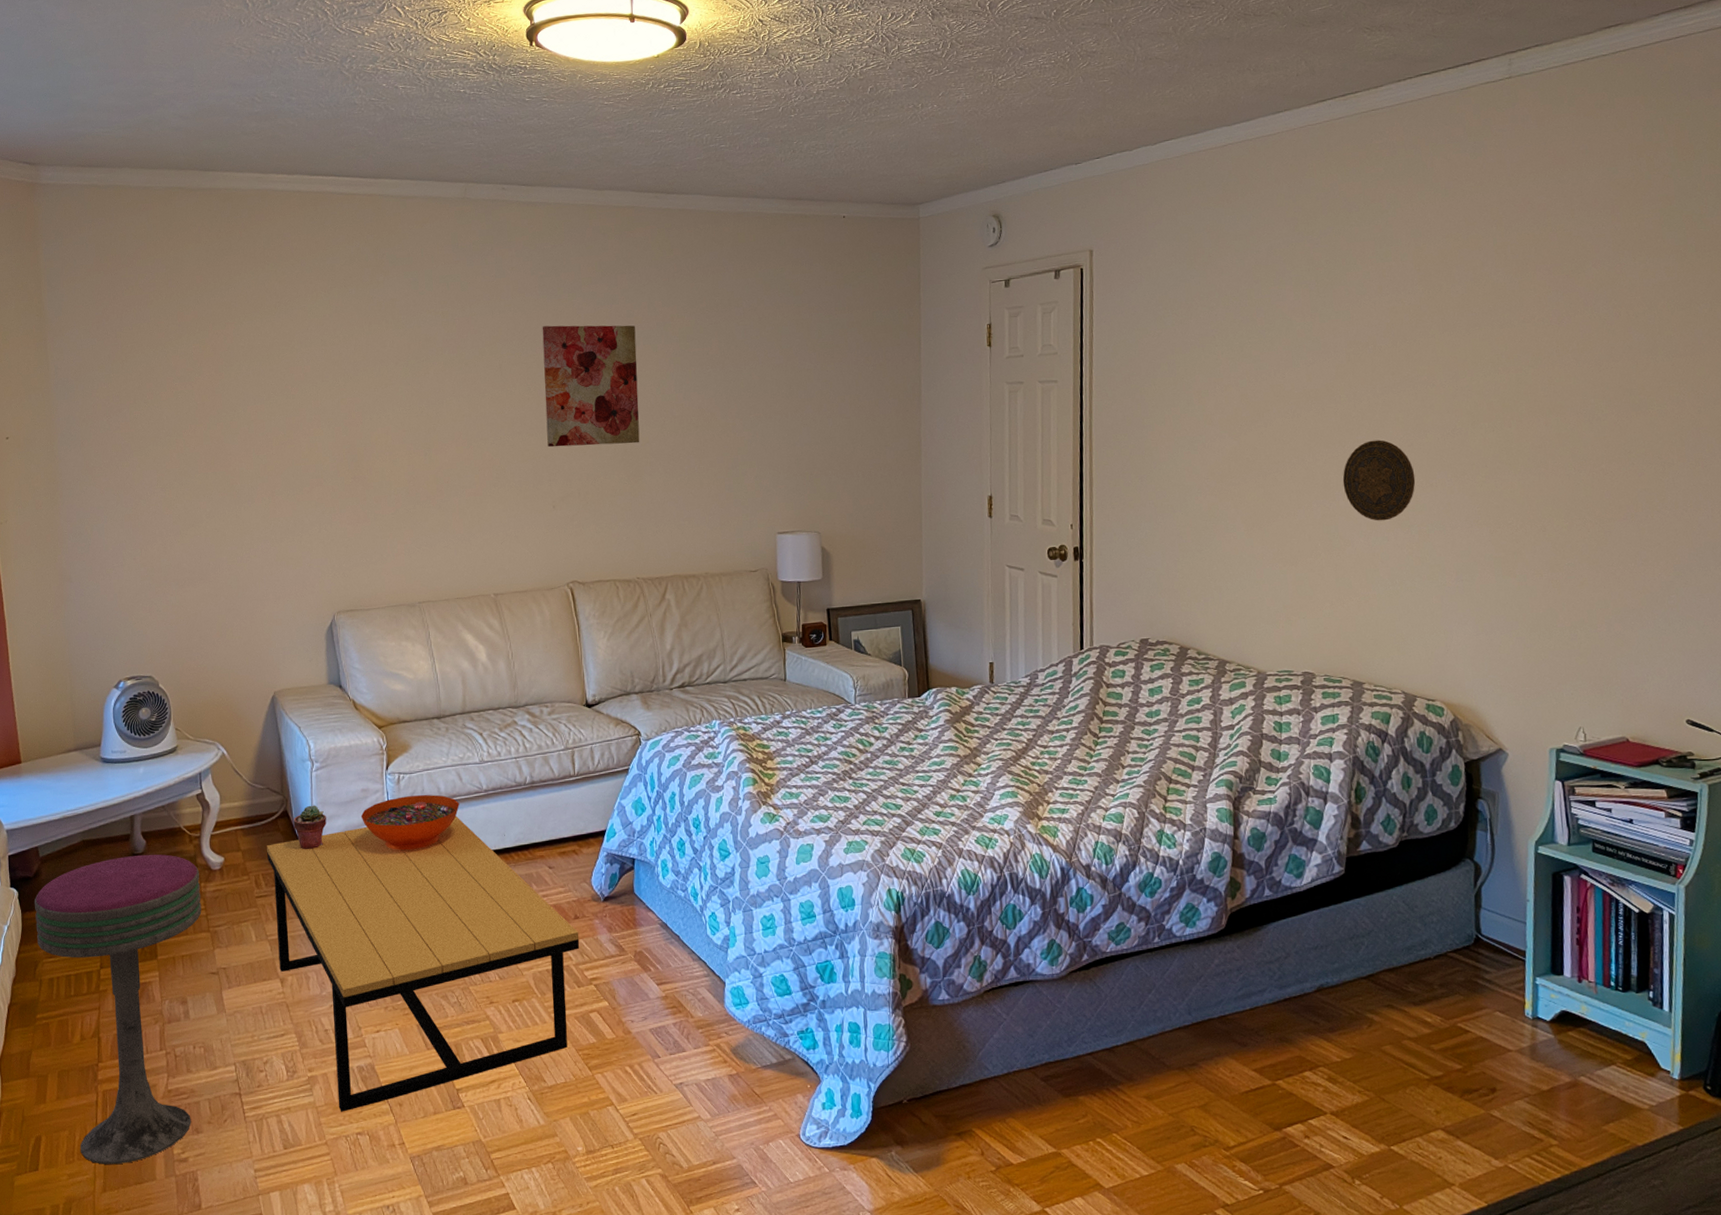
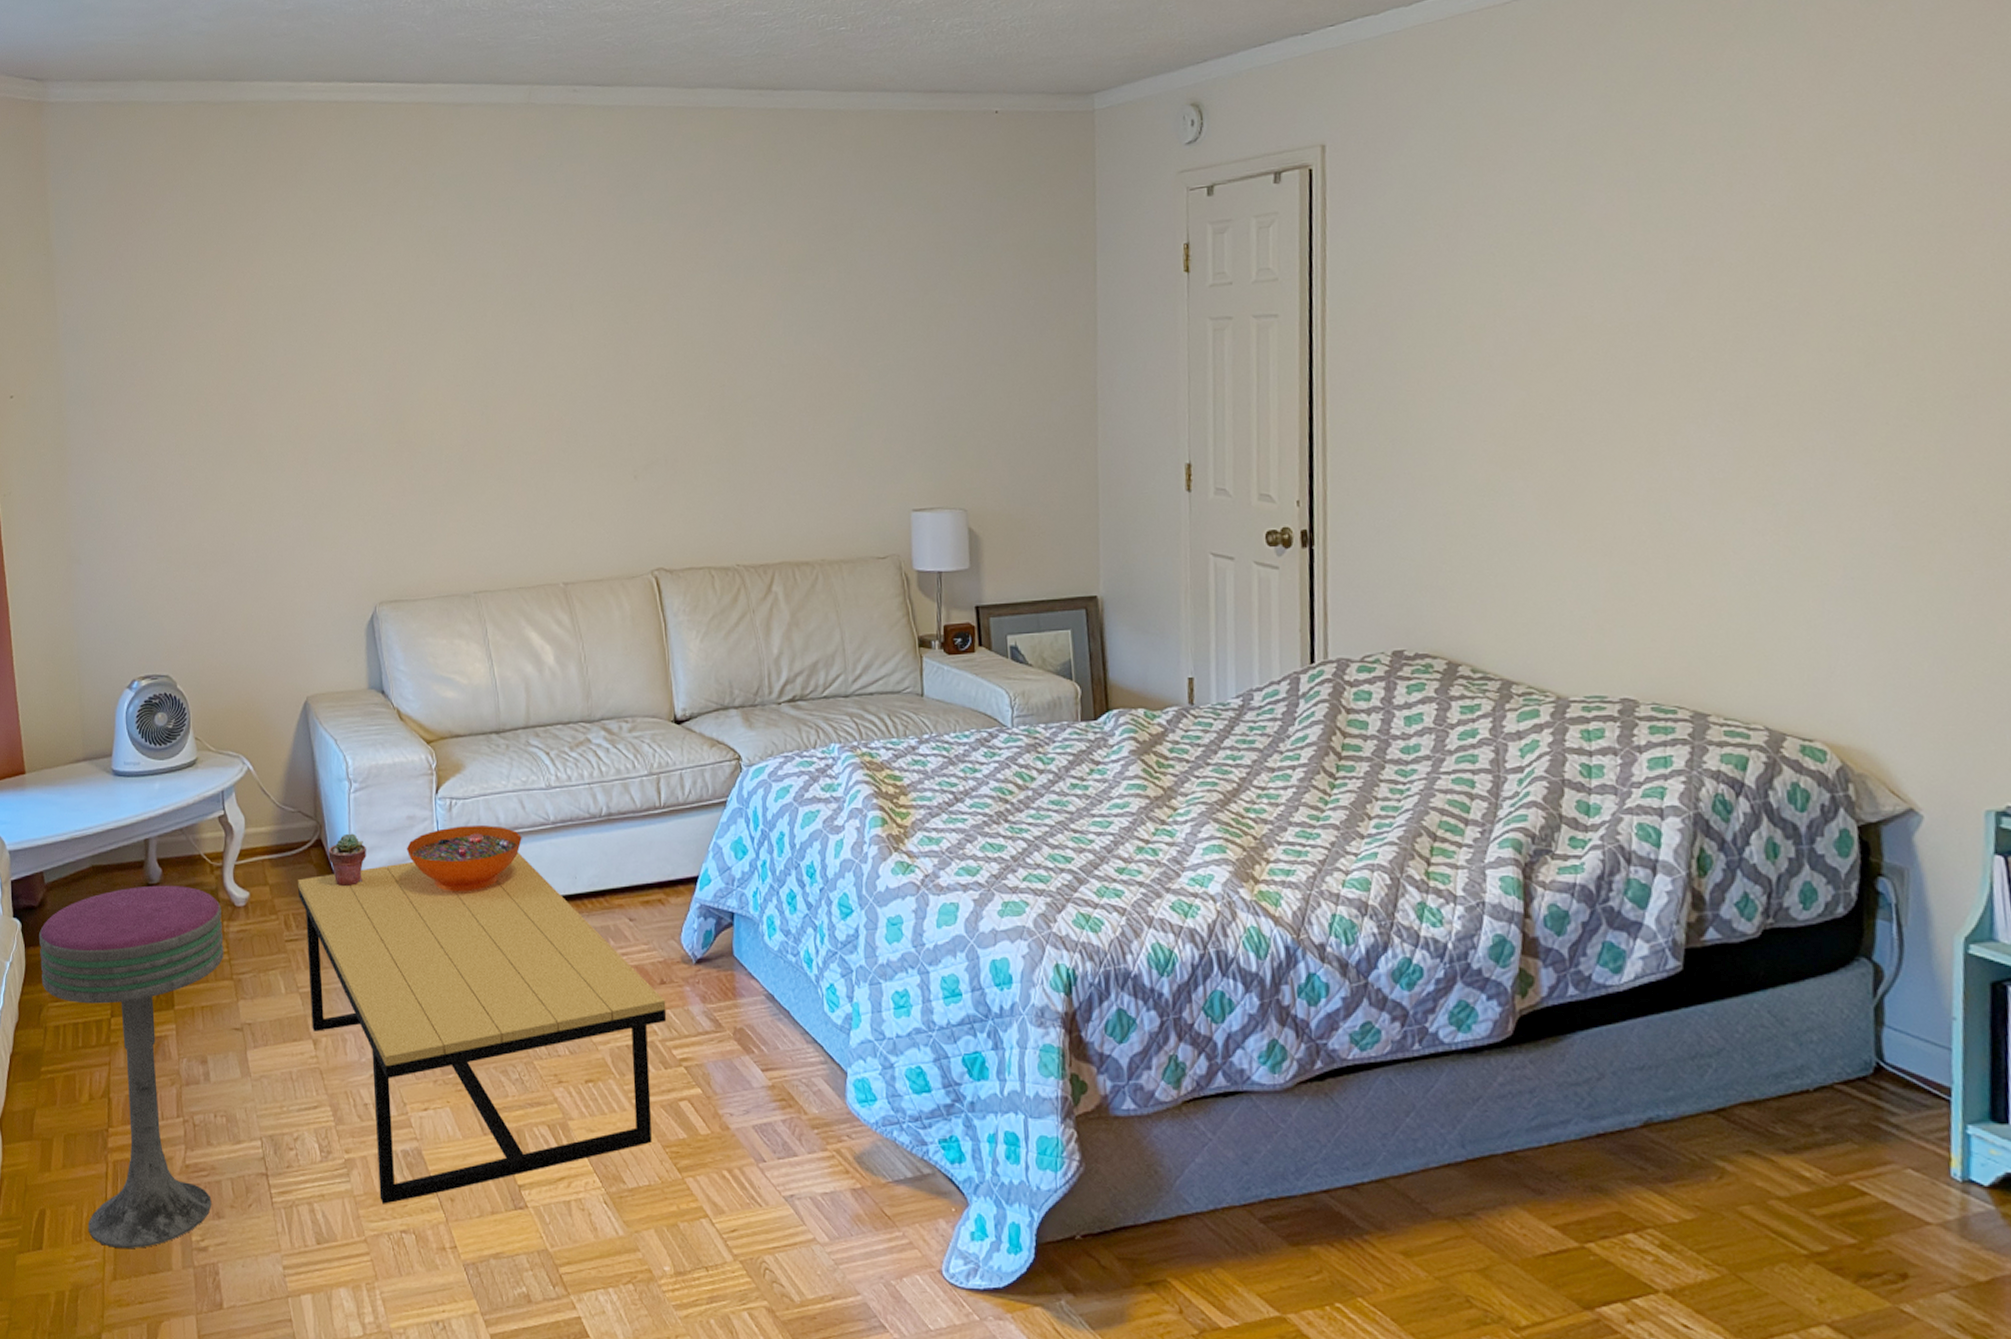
wall art: present [542,325,640,448] -> none [621,253,740,405]
decorative plate: present [1342,440,1416,521] -> none [1676,388,1783,498]

